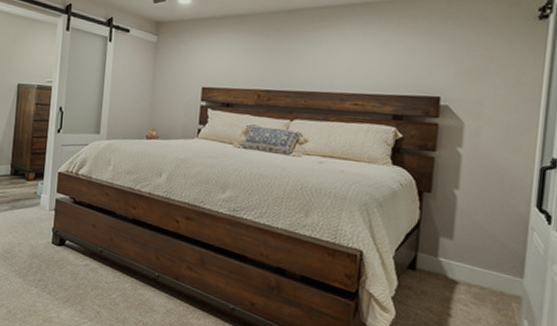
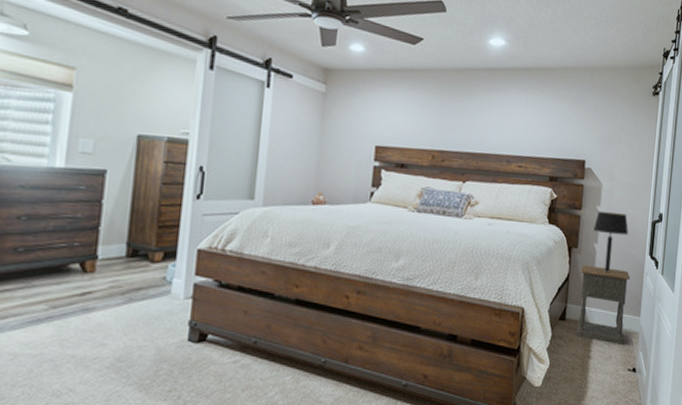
nightstand: none [430,212,507,309] -> present [576,265,630,346]
table lamp: none [453,153,505,224] -> present [593,211,629,273]

